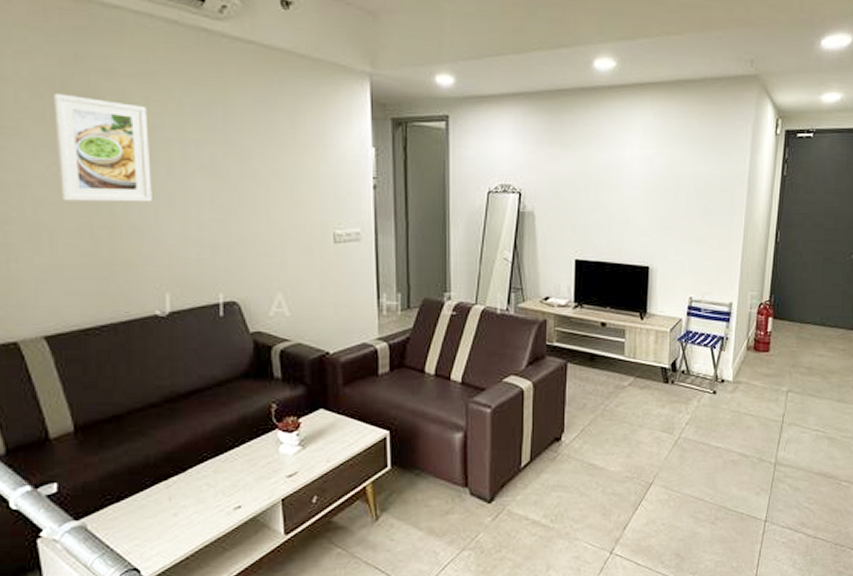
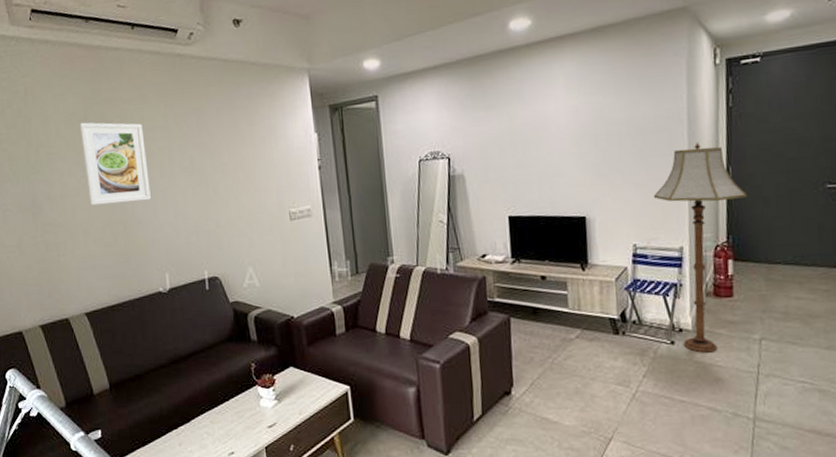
floor lamp: none [712,205,791,403] -> present [654,142,748,353]

